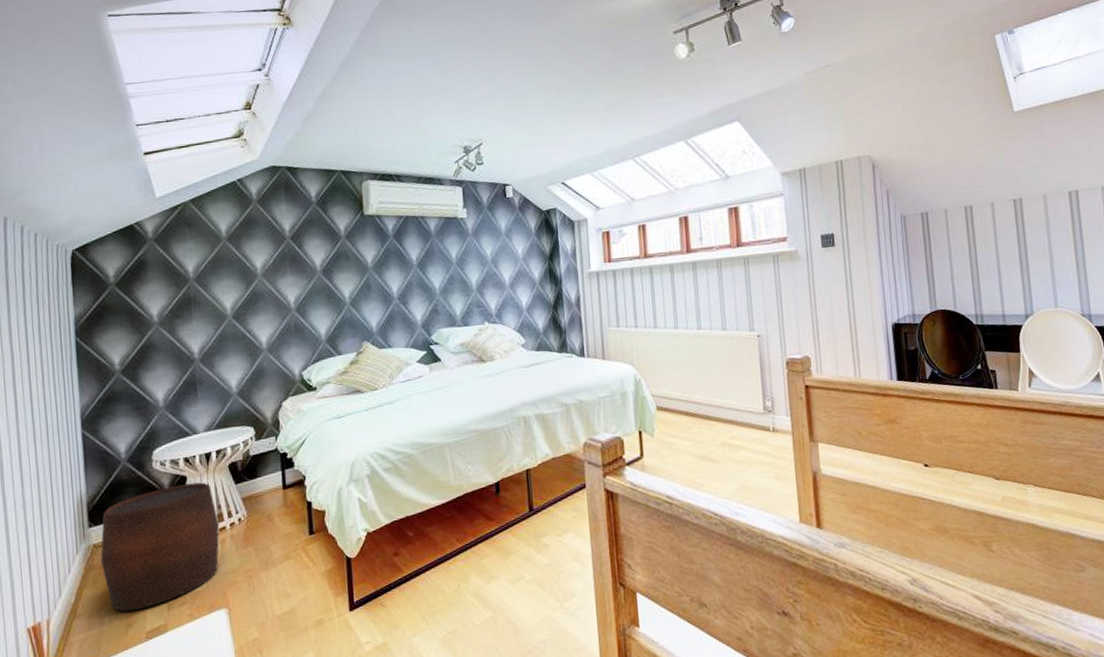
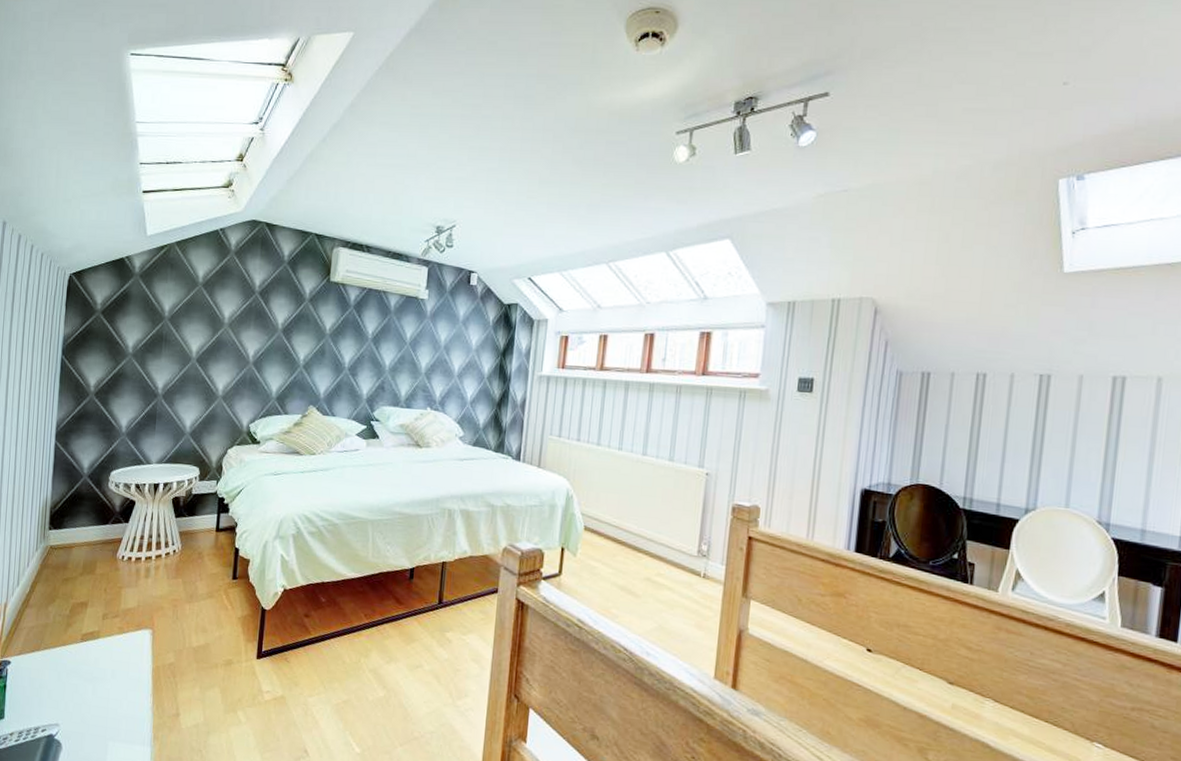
stool: present [100,482,220,612] -> none [54,507,157,613]

